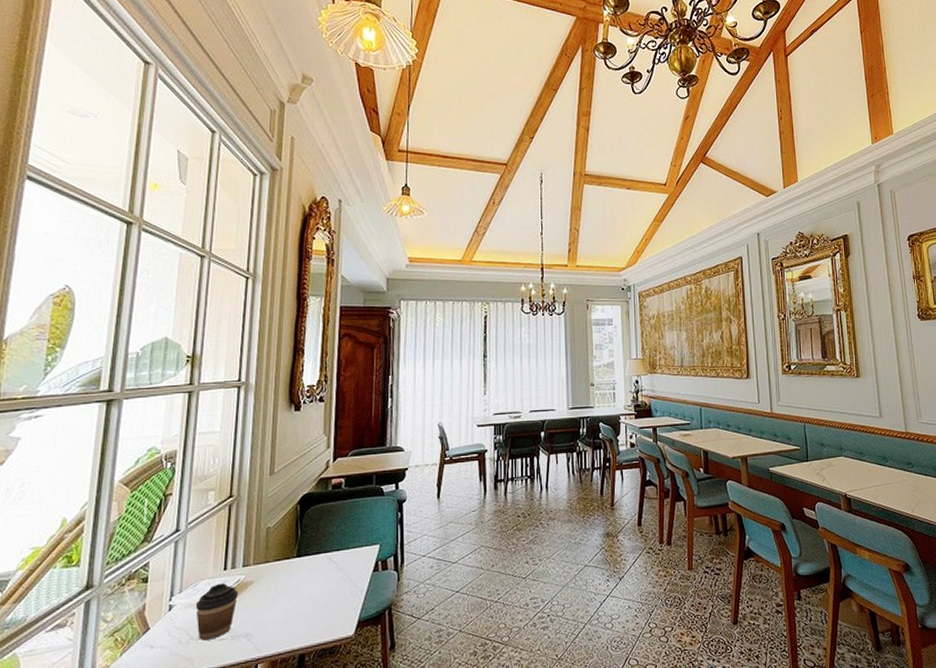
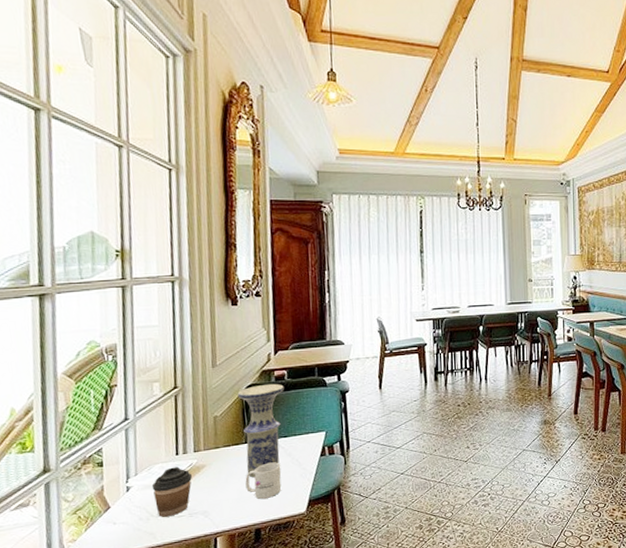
vase: none [292,492,341,596] -> present [237,383,284,478]
mug: none [293,578,331,620] -> present [245,462,282,499]

